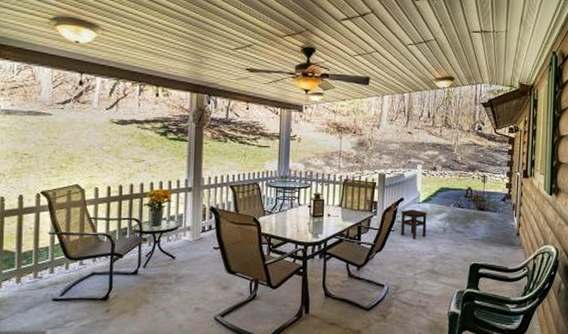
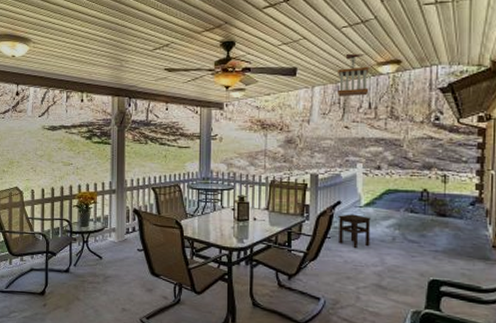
wind chime: none [403,68,429,106] -> present [338,53,370,97]

